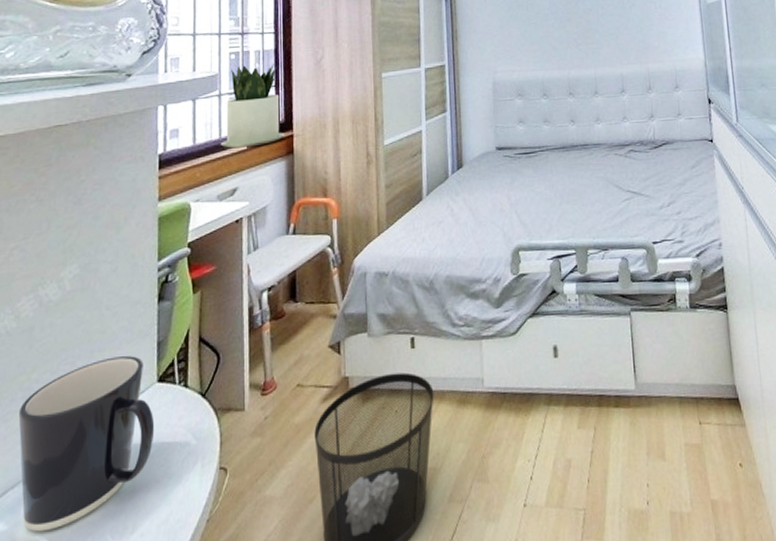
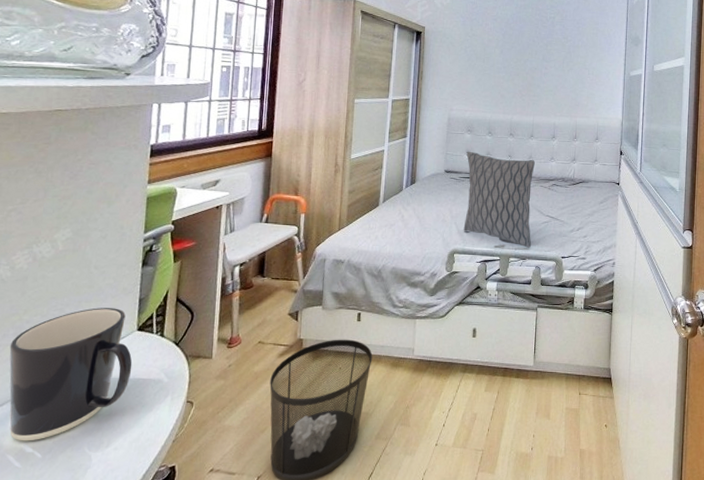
planter: present [220,63,285,149] -> none [207,78,266,148]
pillow: none [519,120,613,235] -> present [463,151,535,248]

